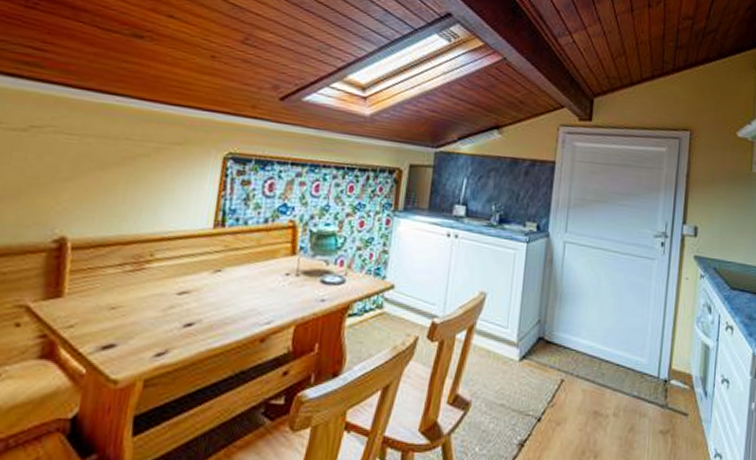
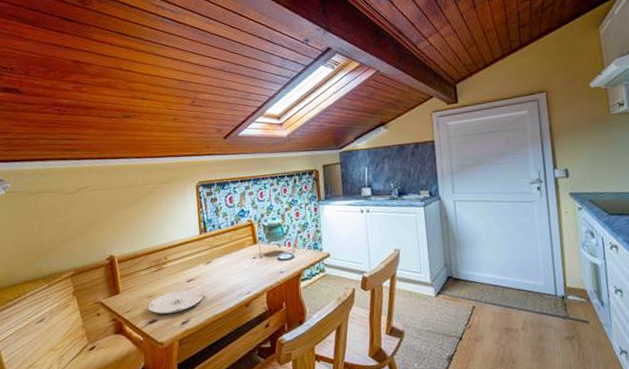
plate: none [104,304,200,338] -> present [147,289,204,314]

